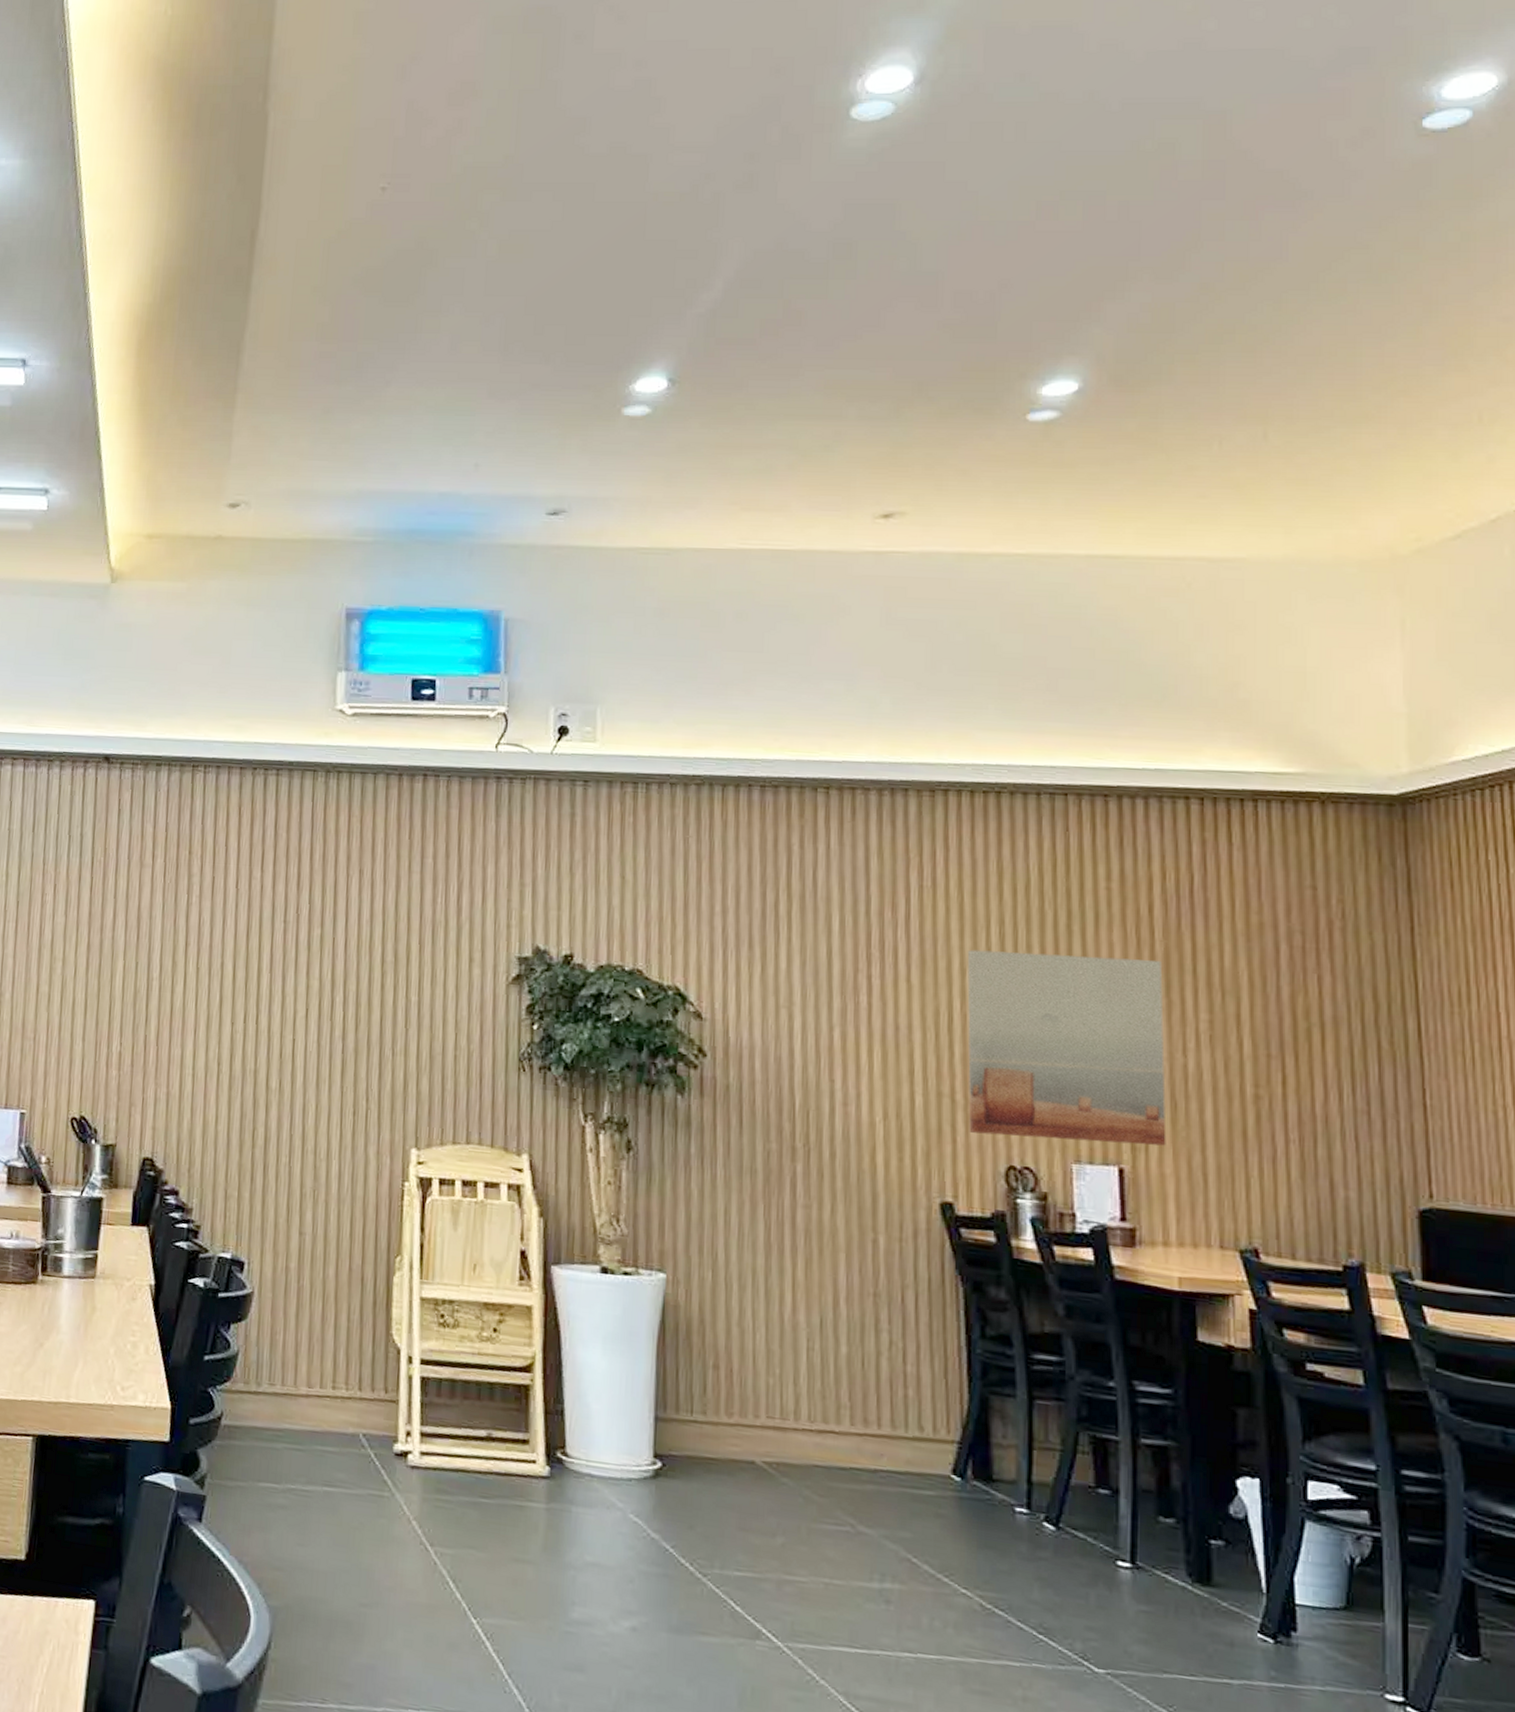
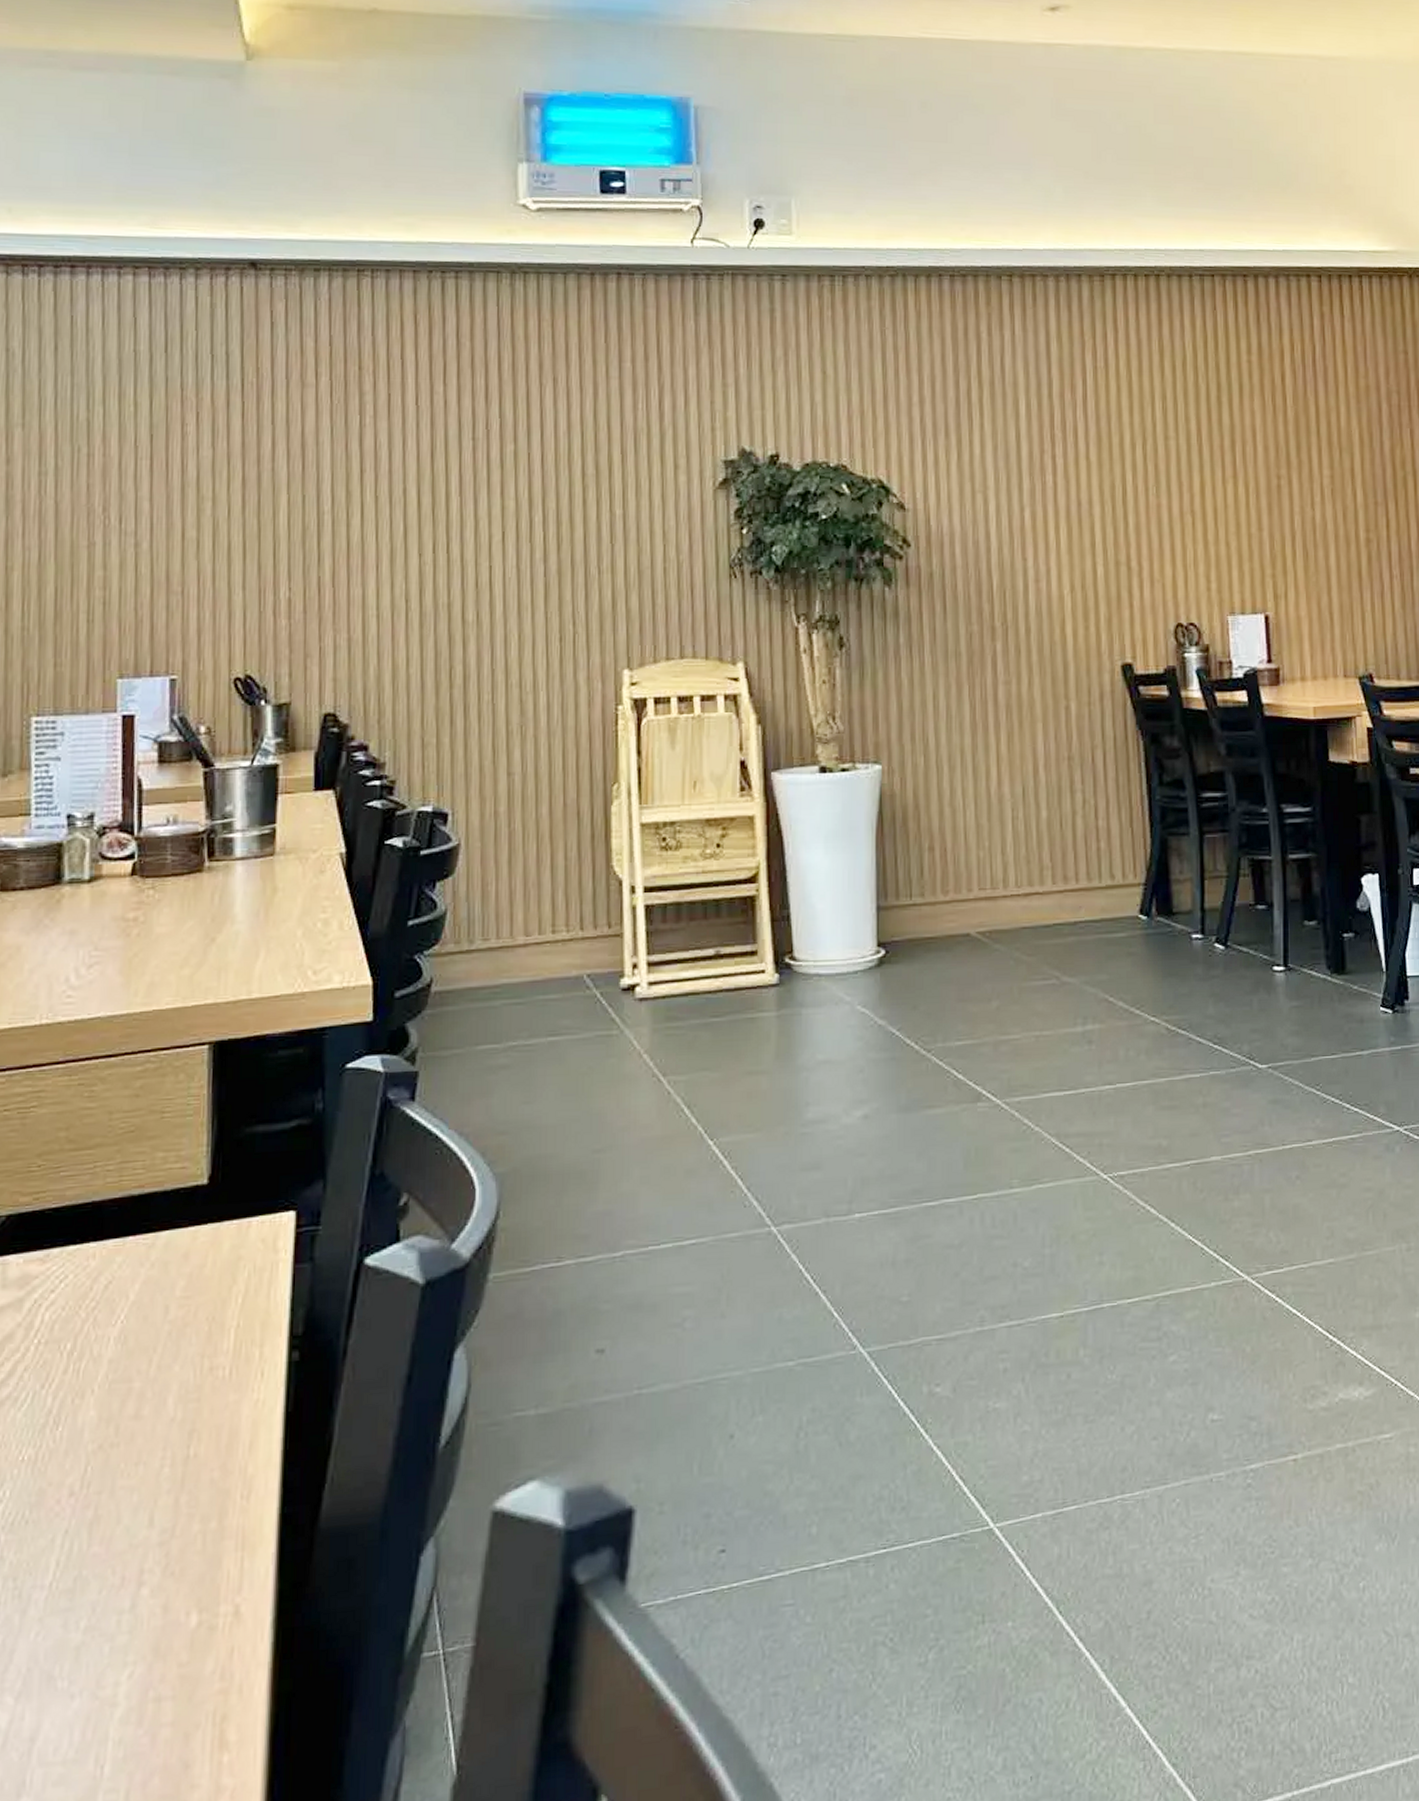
wall art: present [967,949,1166,1146] -> none [1136,424,1301,596]

